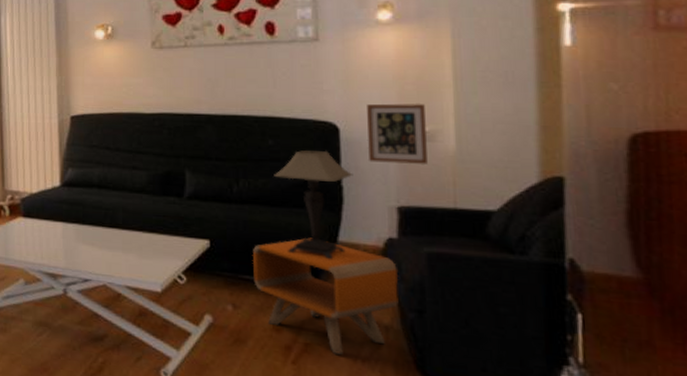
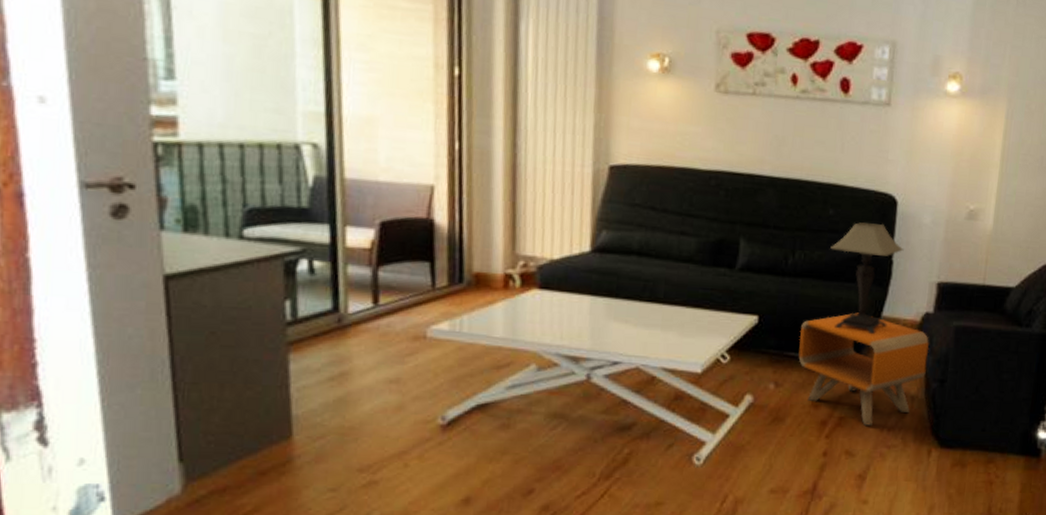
picture frame: present [367,103,428,164] -> none [919,178,974,242]

